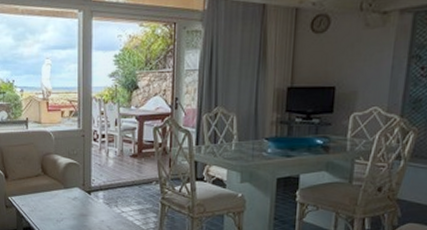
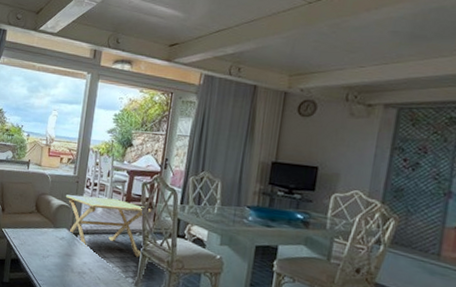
side table: none [73,149,167,207] -> present [66,194,152,258]

